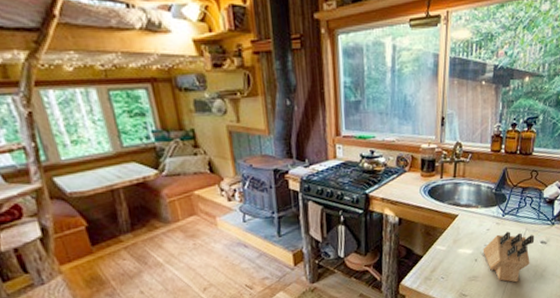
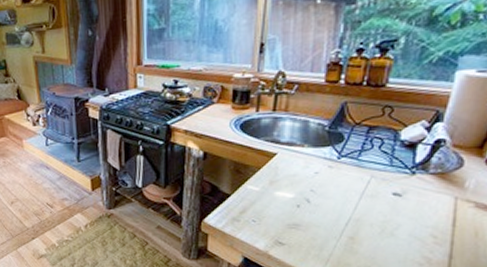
knife block: present [483,231,535,283] -> none [308,177,384,238]

